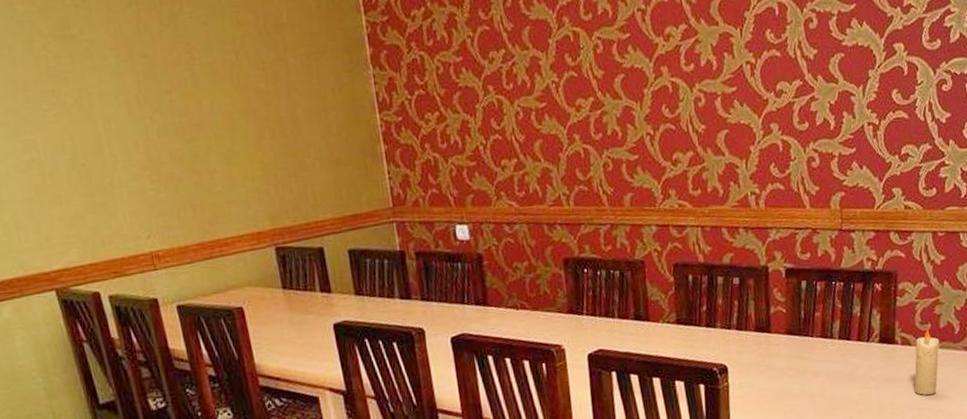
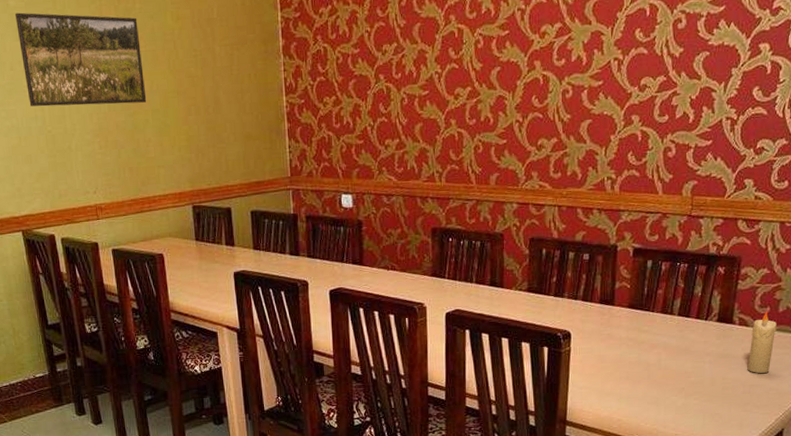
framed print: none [24,19,207,135] -> present [14,12,147,107]

